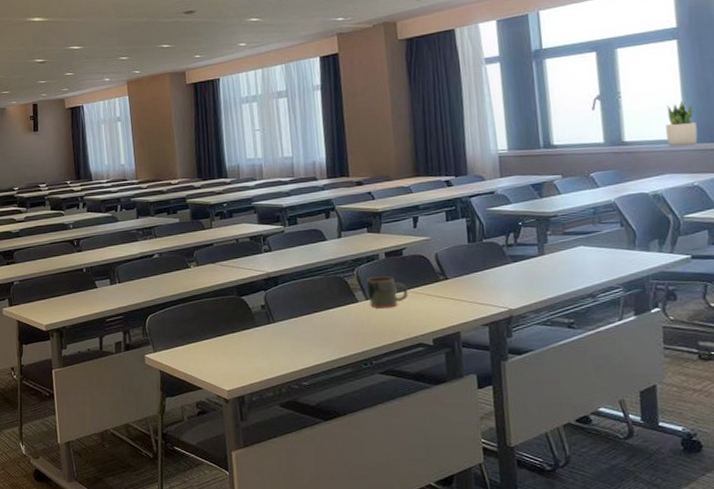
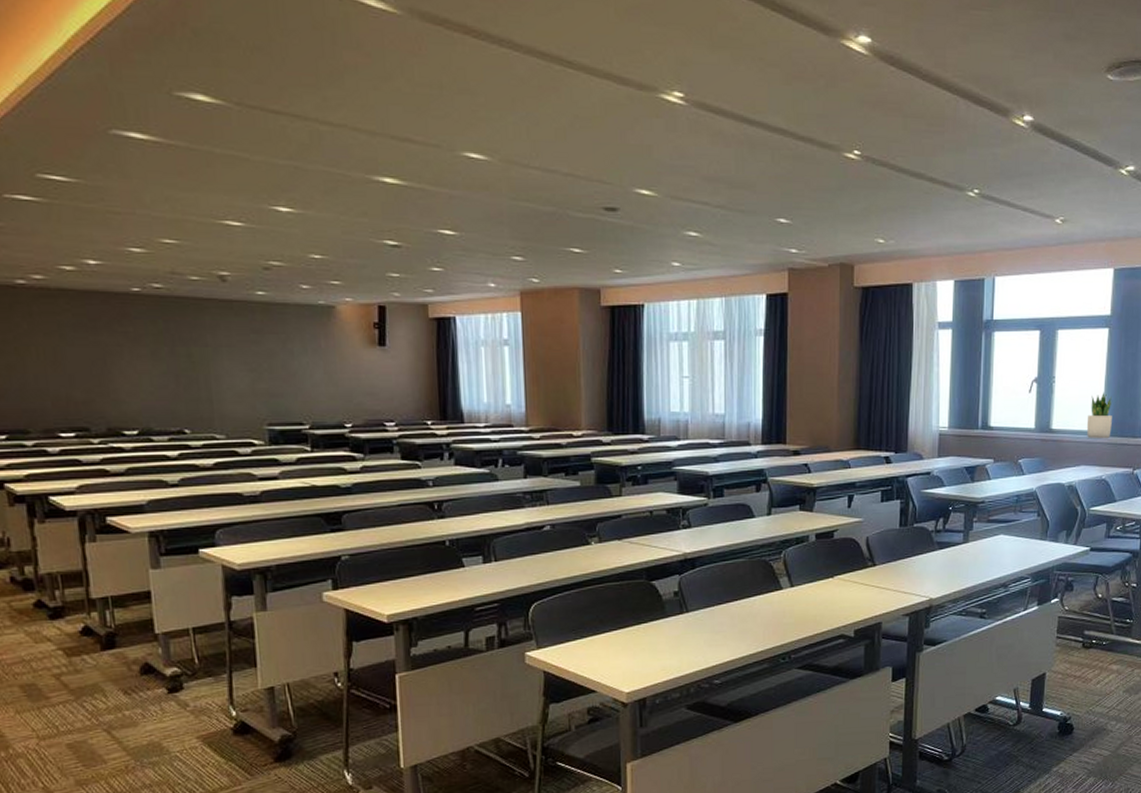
mug: present [366,276,408,309] -> none [793,561,835,597]

